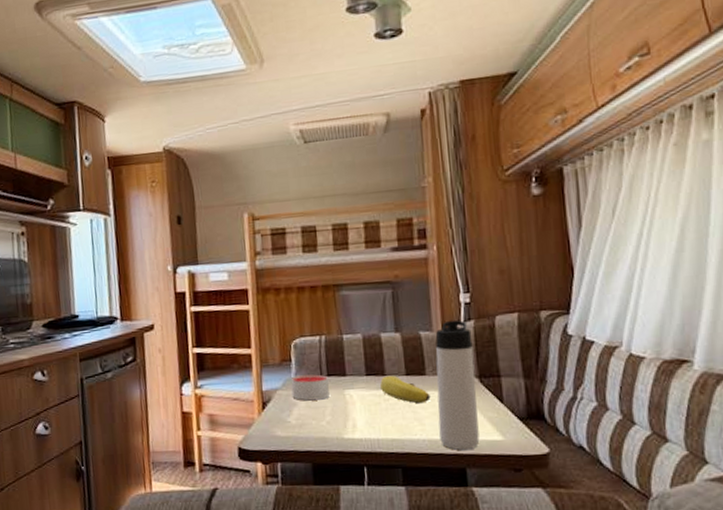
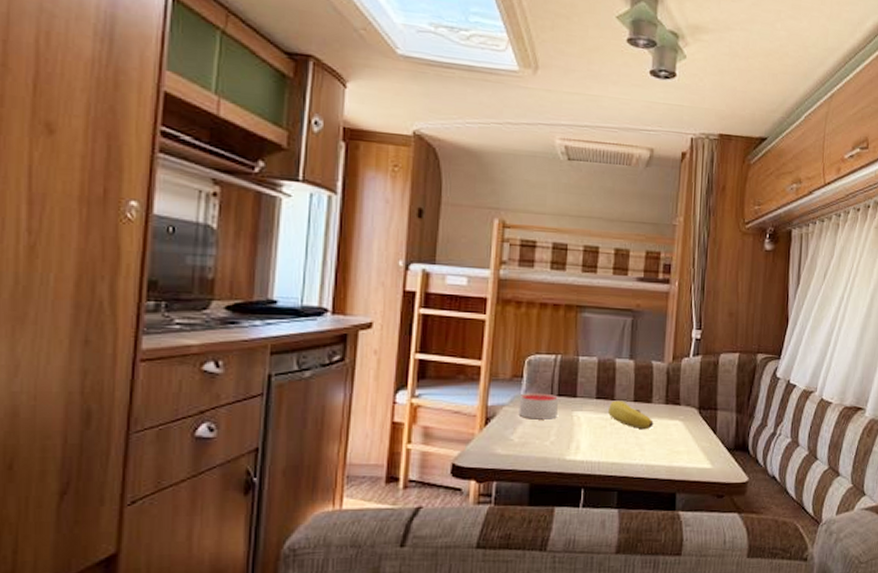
thermos bottle: present [435,320,480,450] -> none [657,353,698,476]

